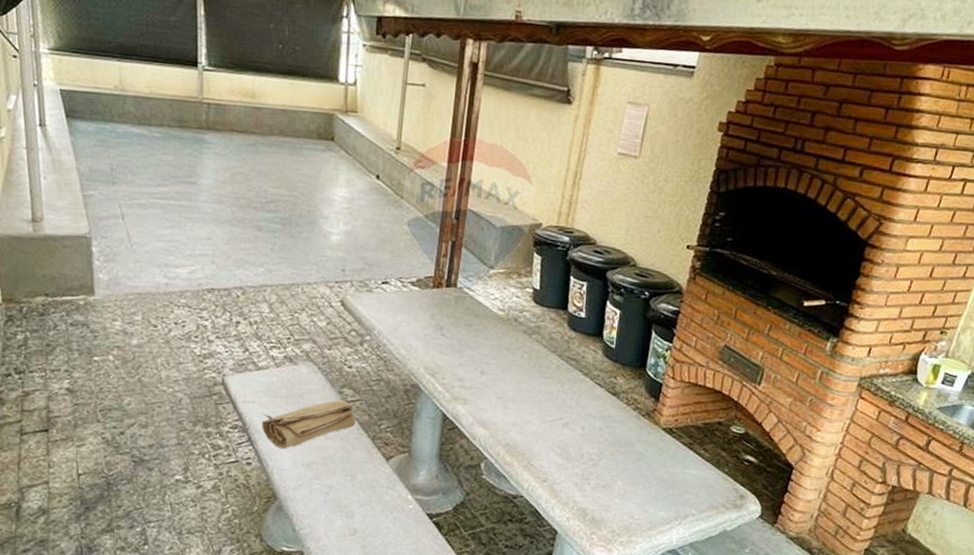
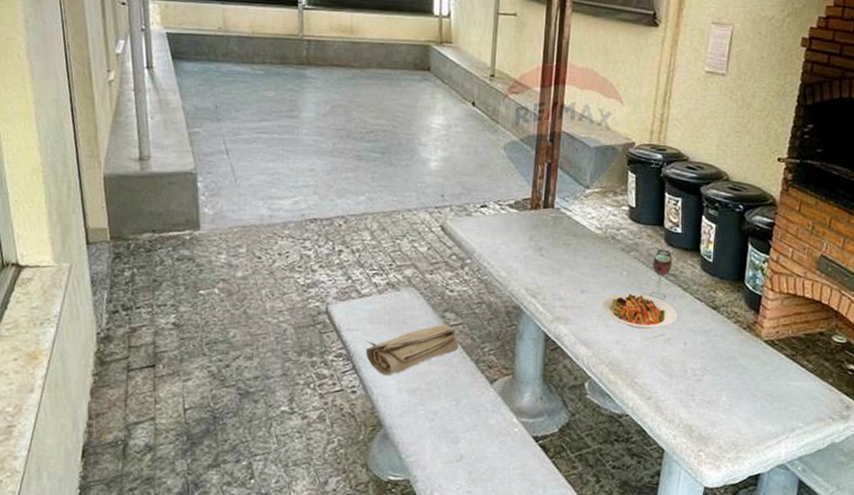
salad: none [499,375,578,412] -> present [600,292,678,329]
wineglass: none [550,333,575,385] -> present [650,249,673,301]

